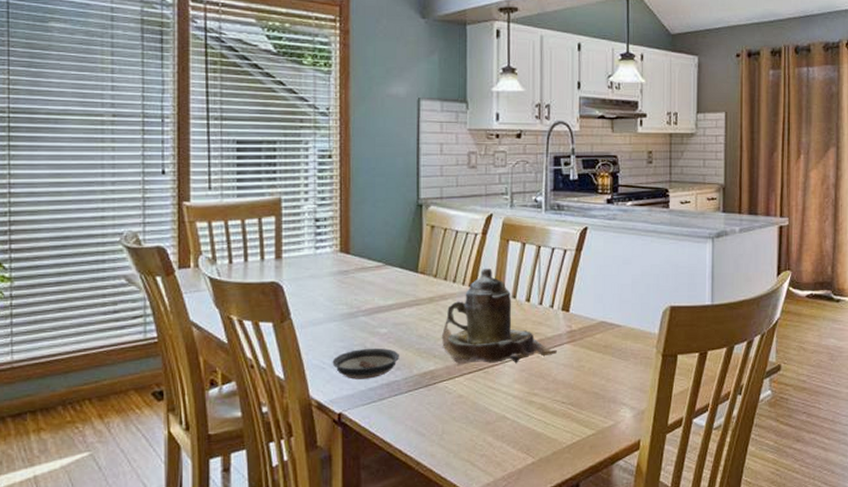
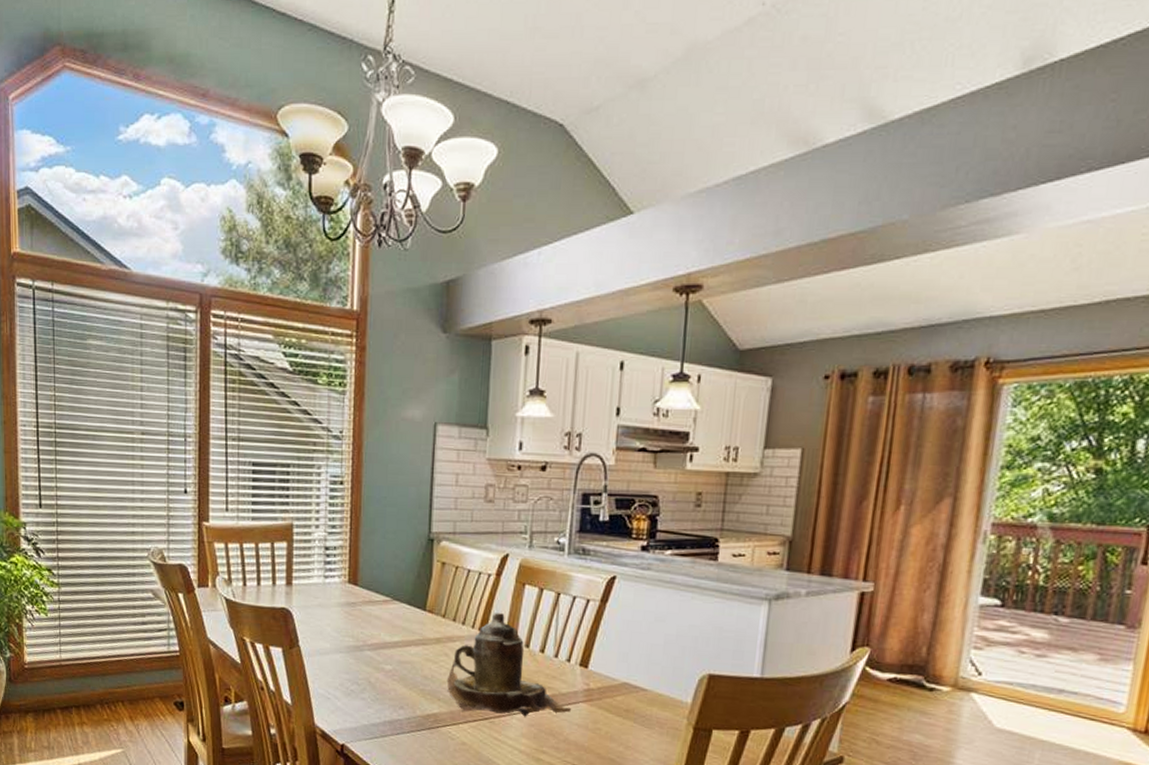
saucer: present [332,348,399,379] -> none [337,683,403,715]

